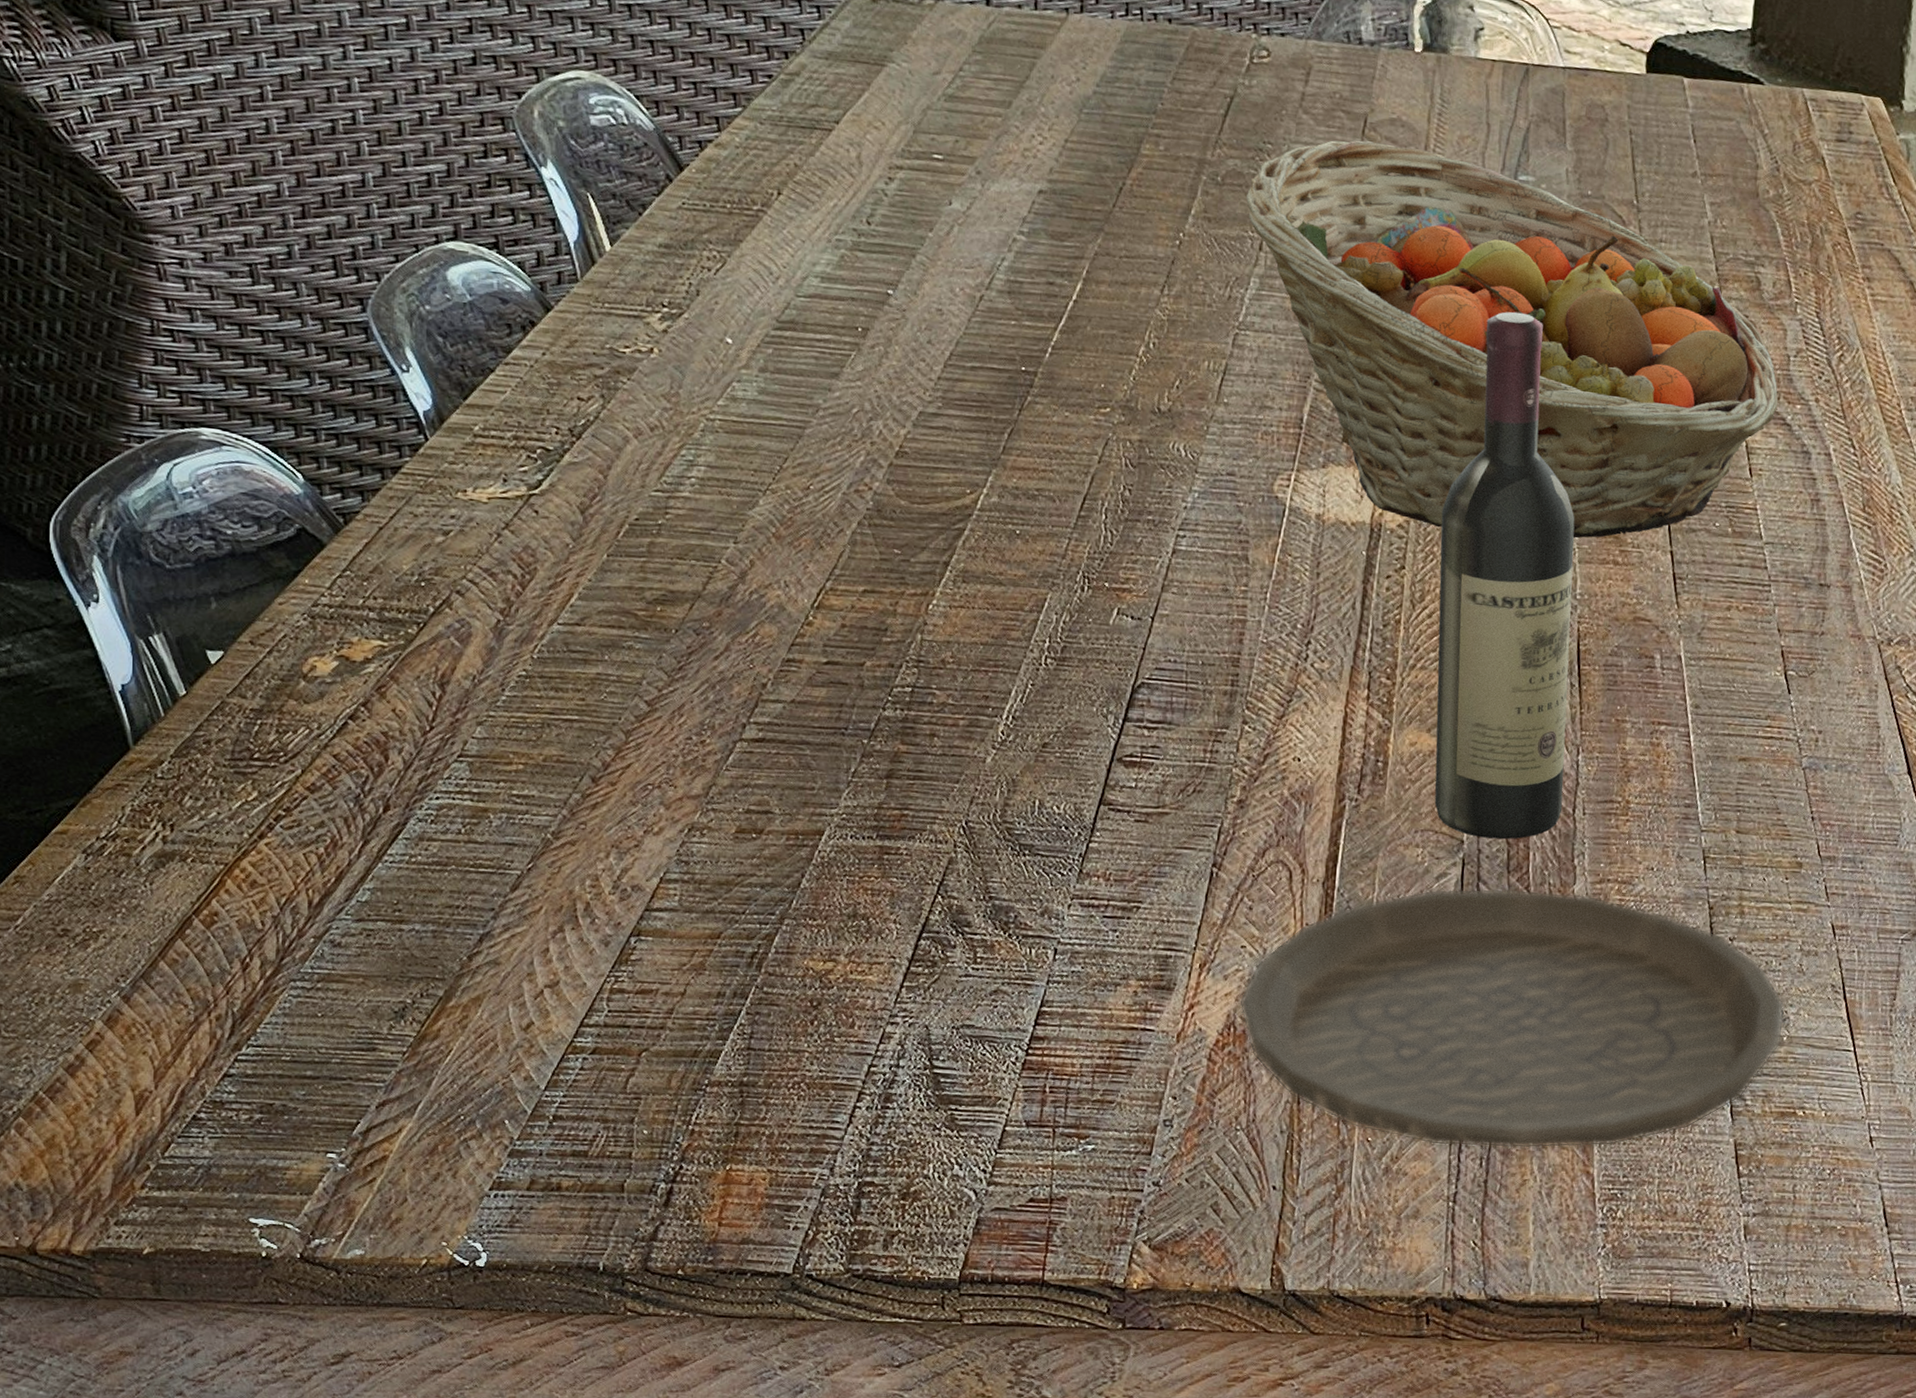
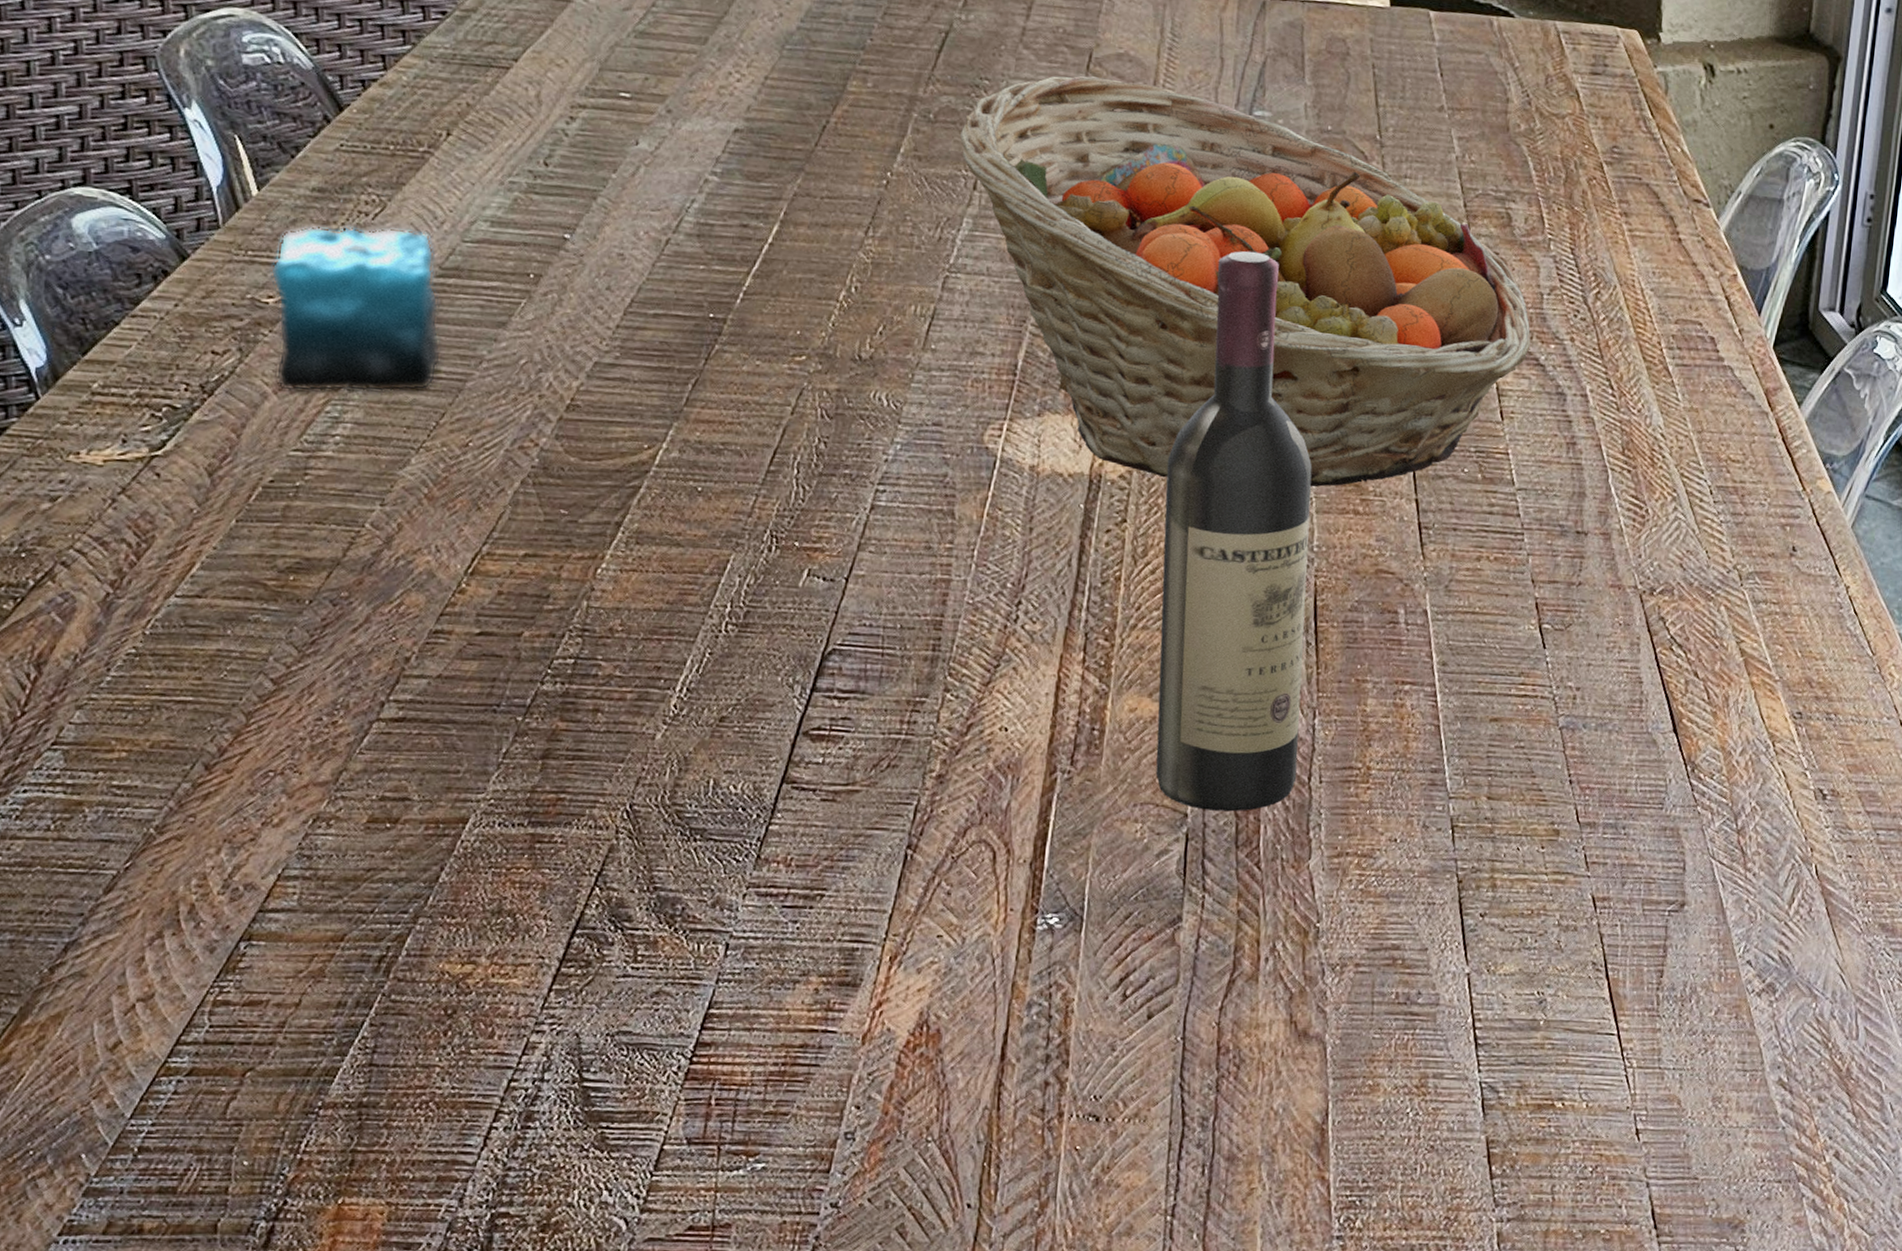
candle: none [626,250,782,438] -> present [270,194,442,393]
plate: present [1238,887,1786,1149] -> none [932,864,1543,1154]

